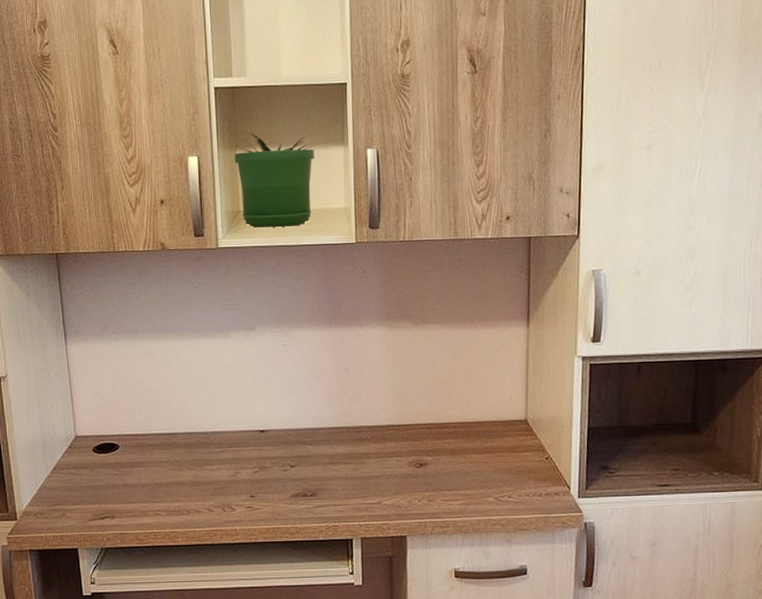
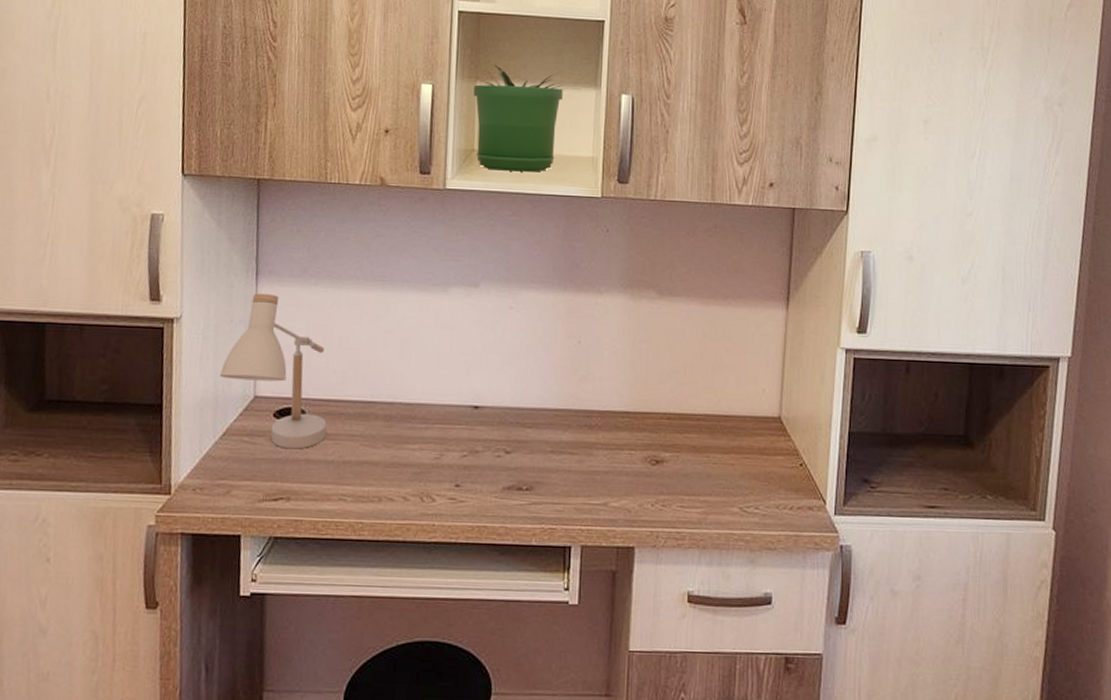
desk lamp: none [44,351,138,477] -> present [219,294,327,450]

